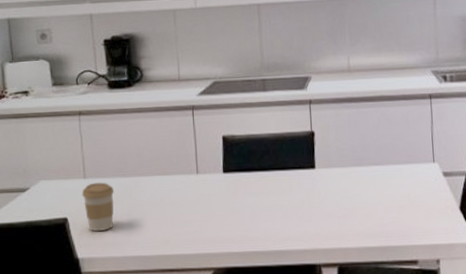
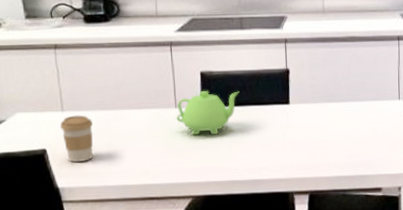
teapot: none [197,155,263,203] -> present [176,91,239,136]

